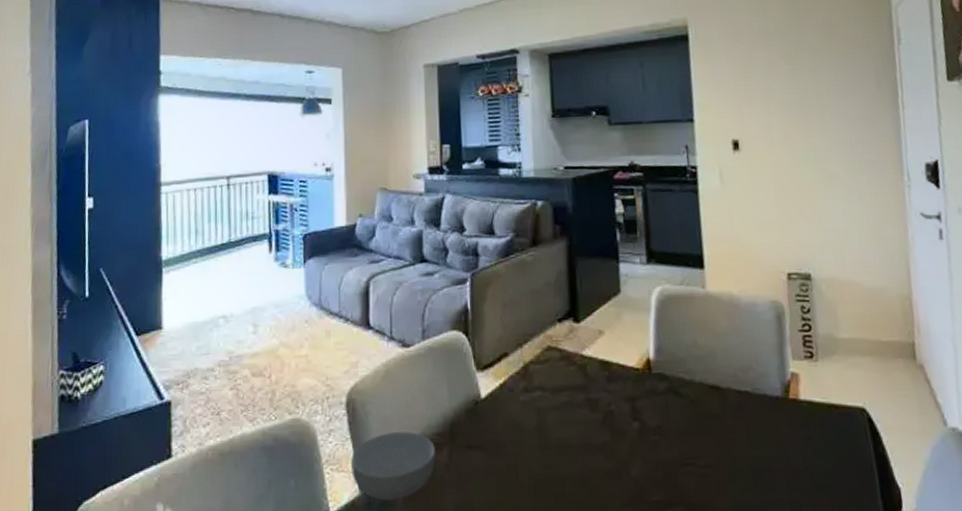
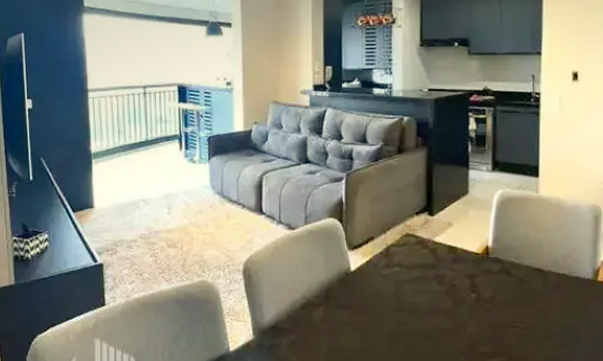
cereal bowl: present [350,432,436,500] -> none [246,294,313,343]

